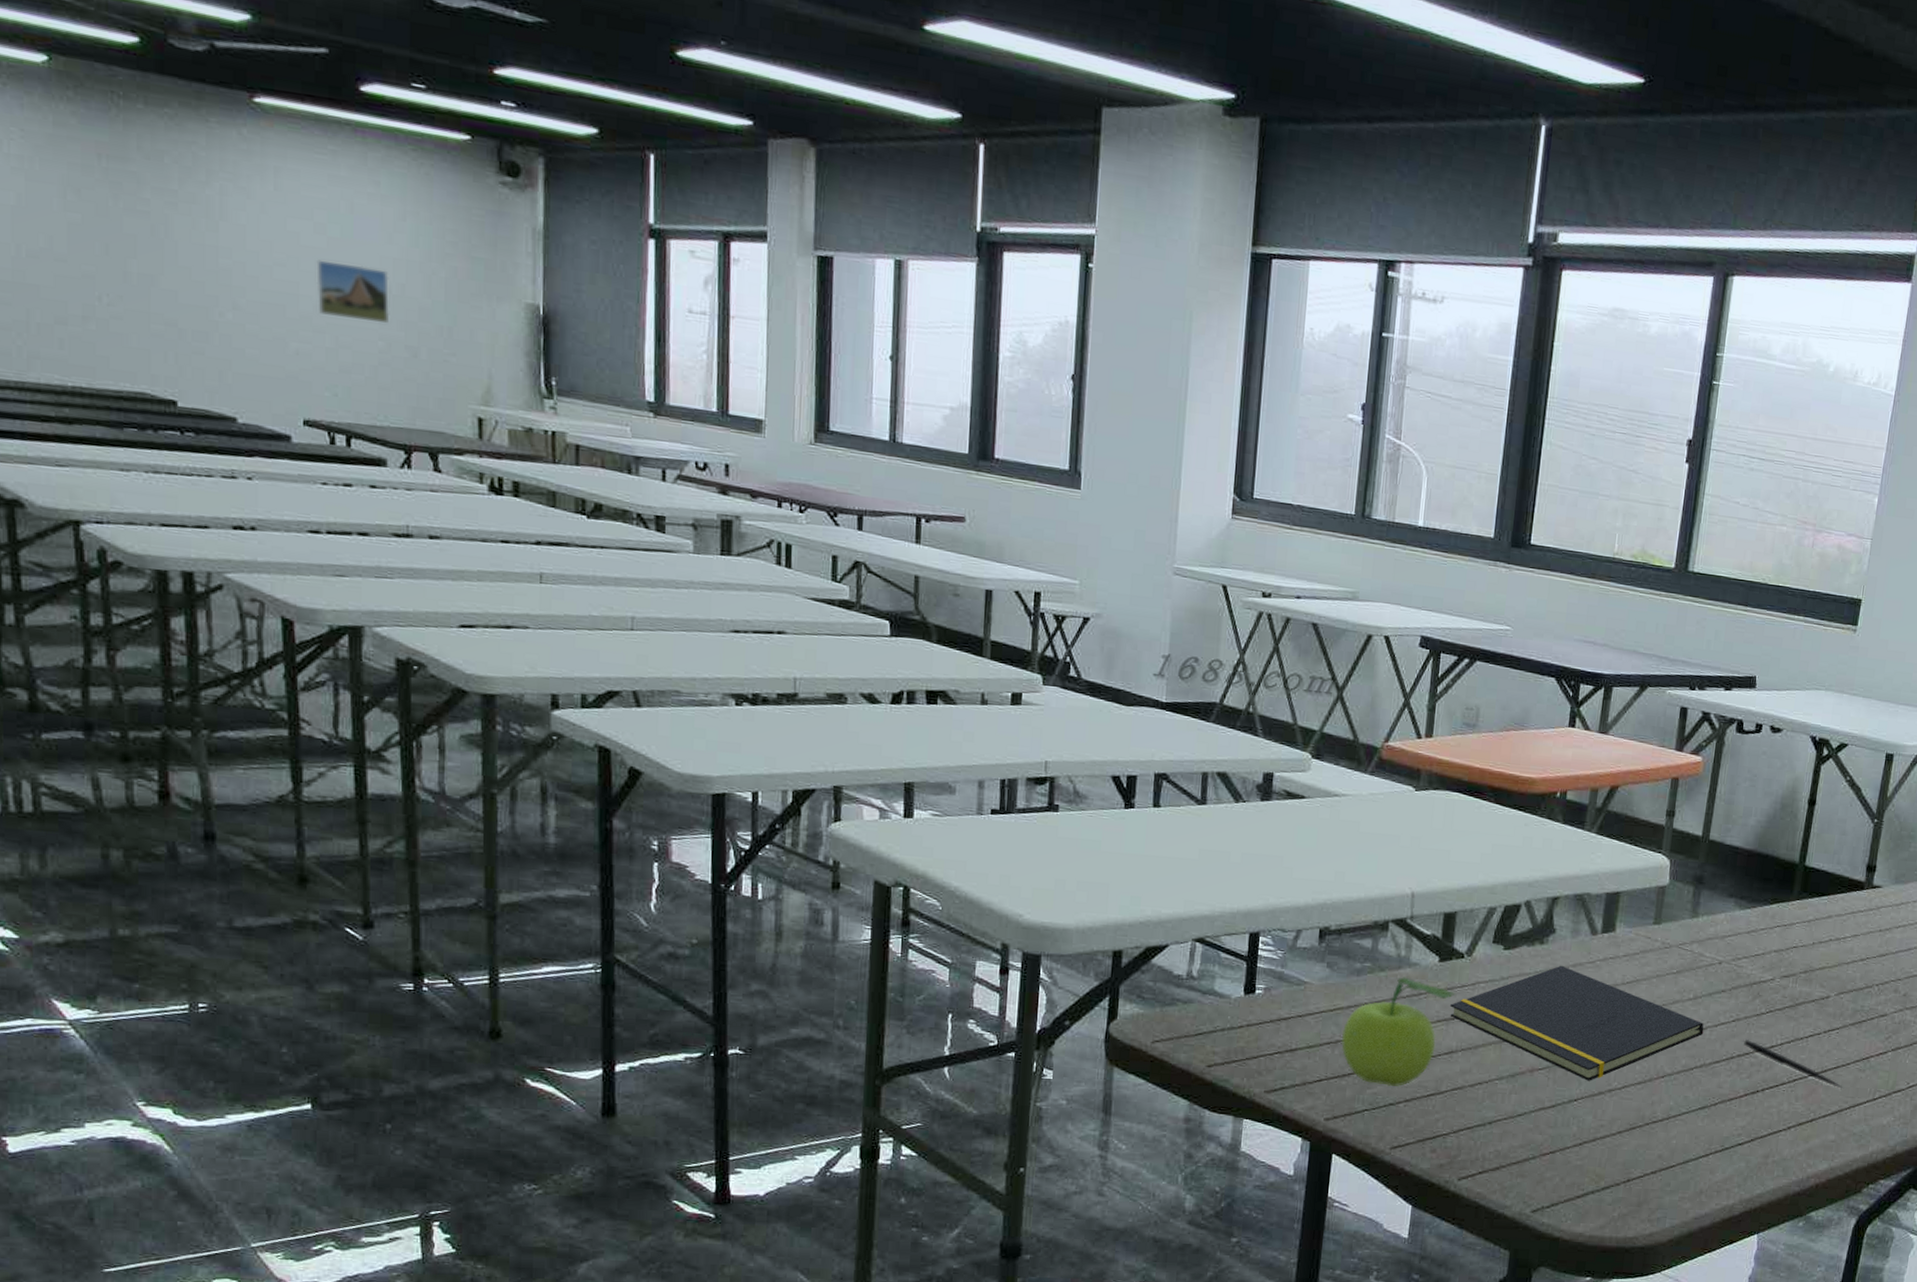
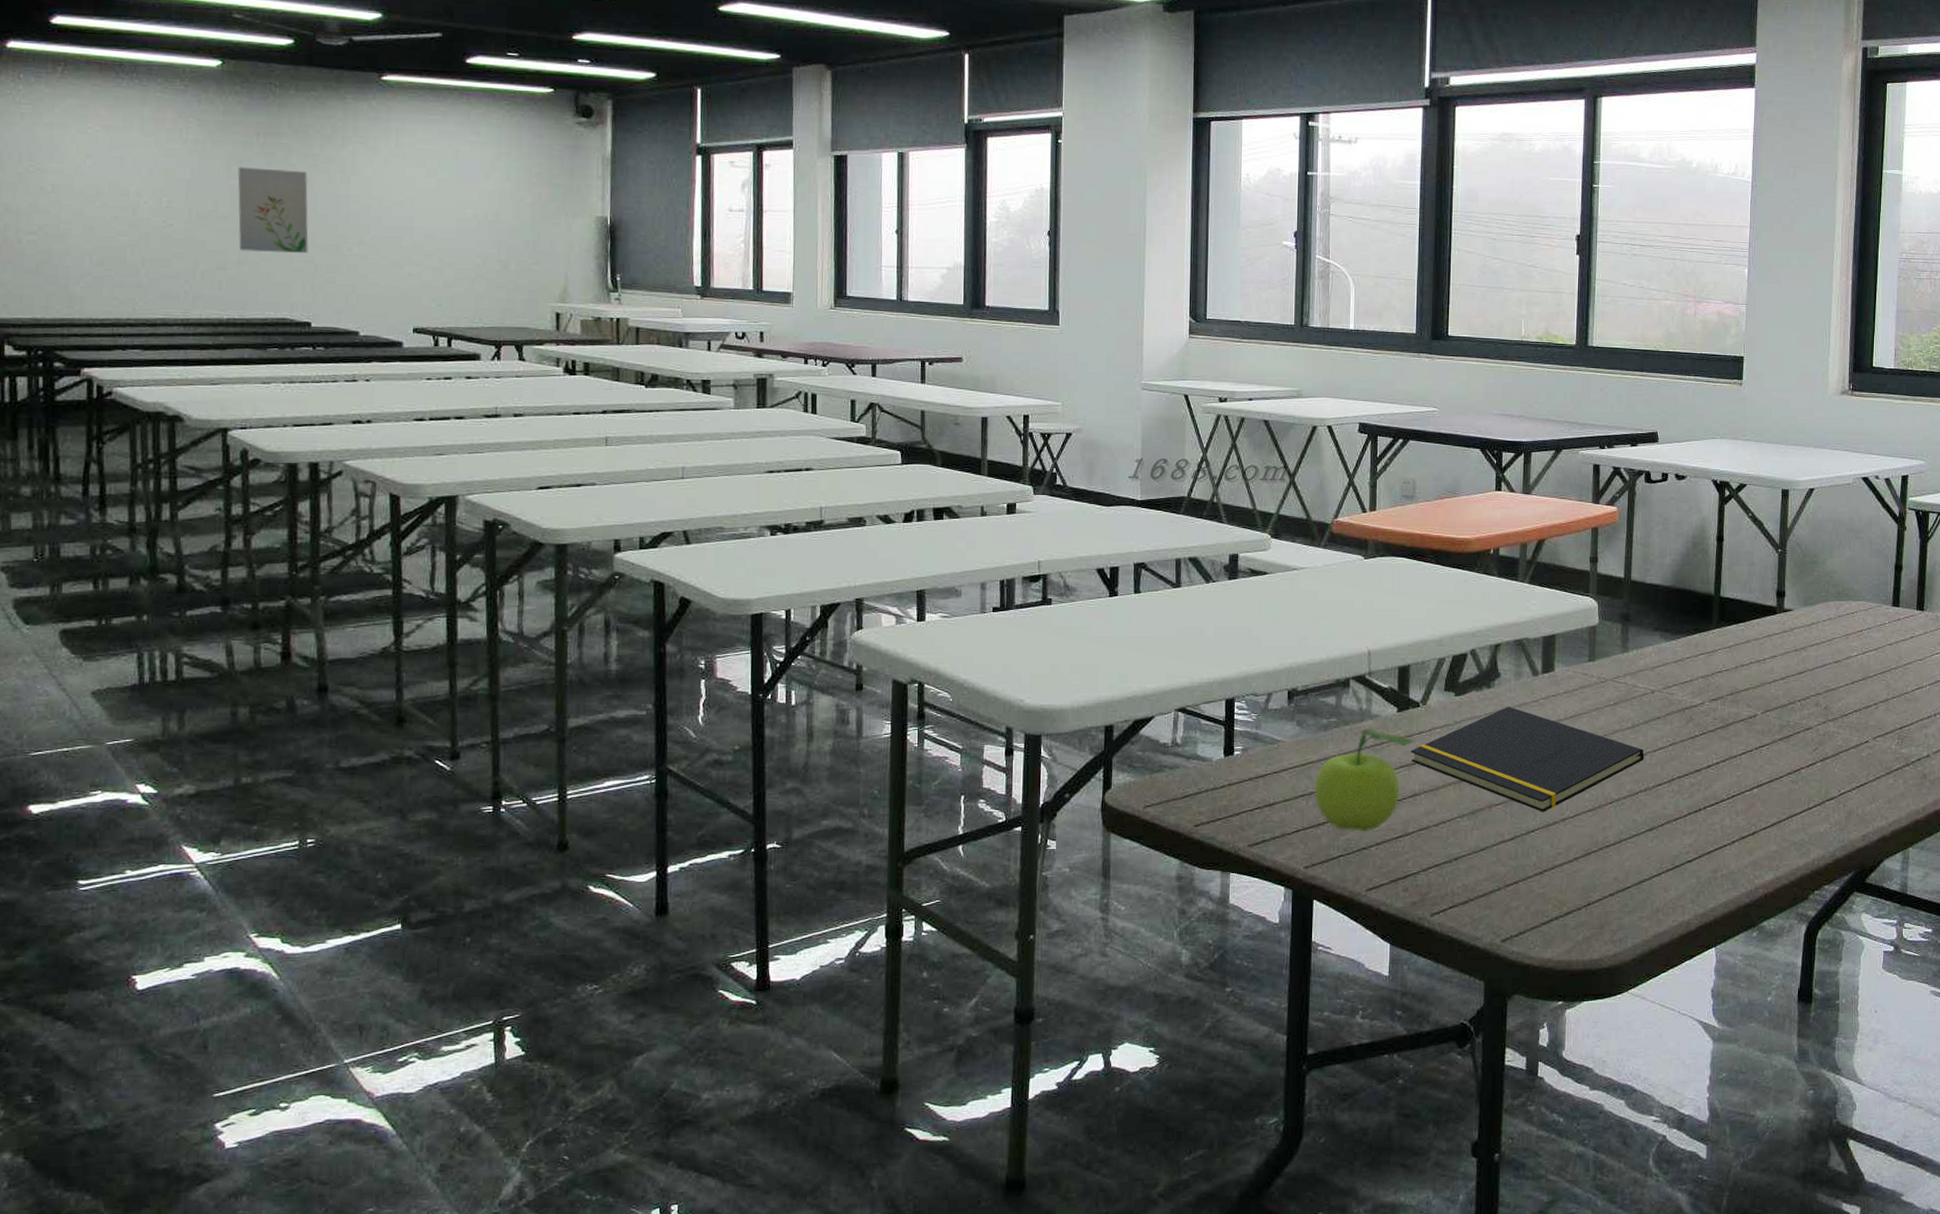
wall art: none [76,196,169,314] -> present [237,167,309,253]
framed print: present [316,259,390,324] -> none [427,198,486,244]
pen: present [1744,1038,1843,1088] -> none [1682,761,1779,800]

